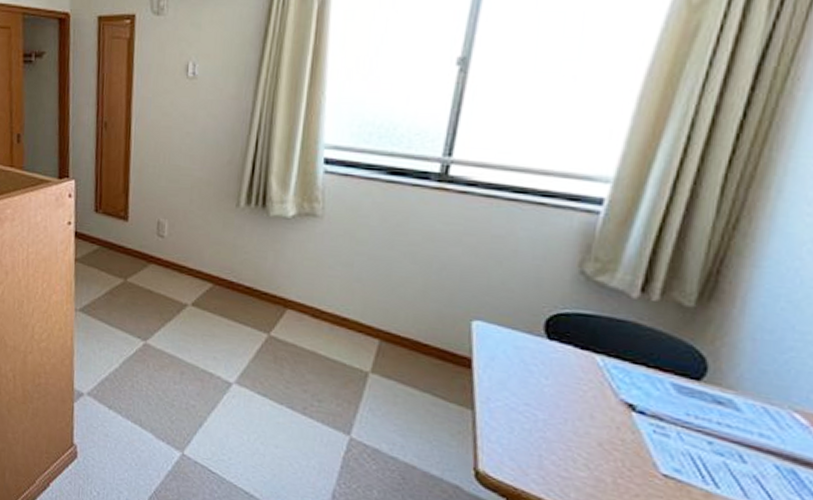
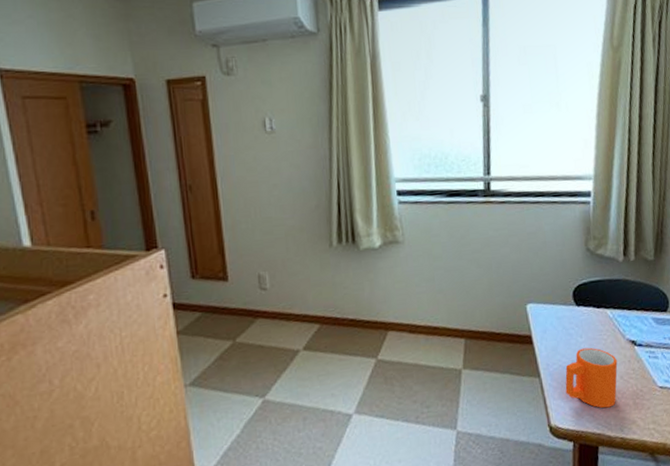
mug: none [508,392,598,476] -> present [565,347,618,409]

